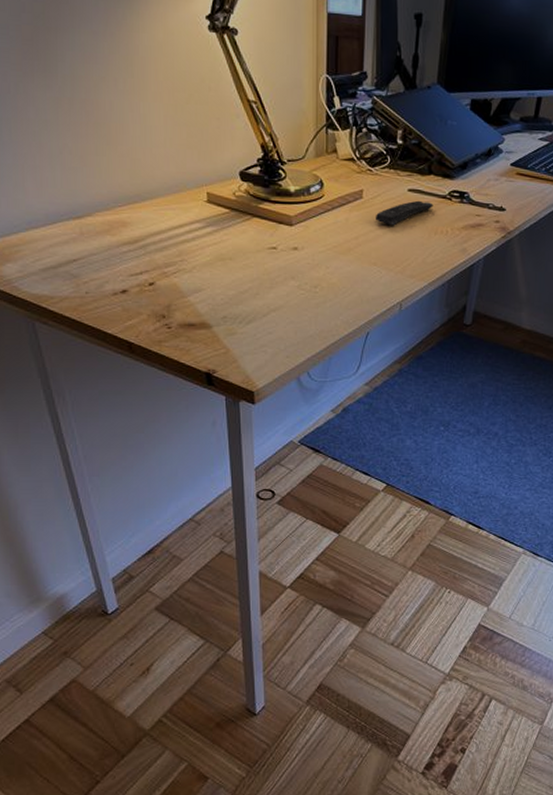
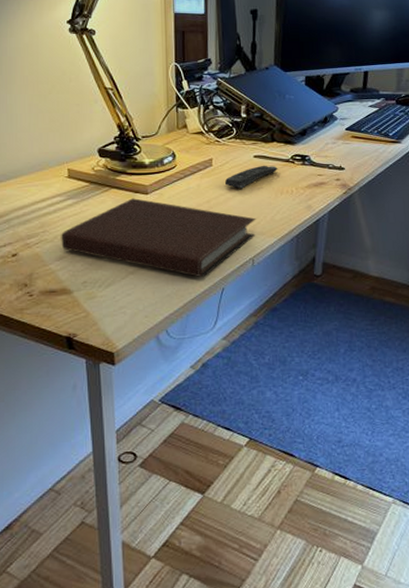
notebook: none [200,229,407,320] -> present [61,198,256,278]

